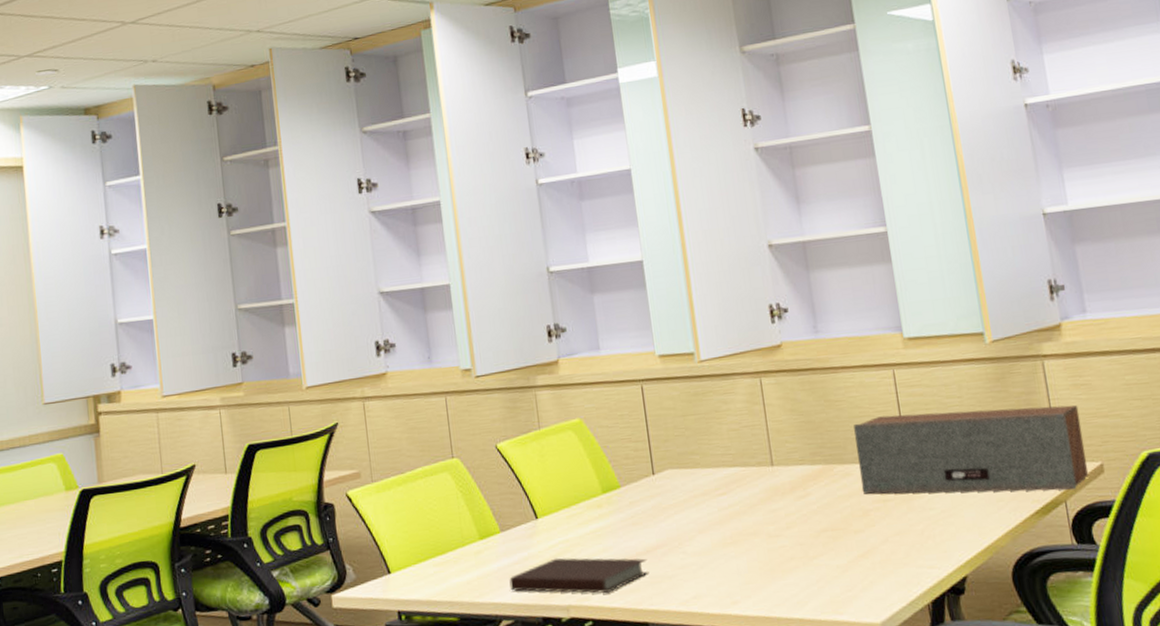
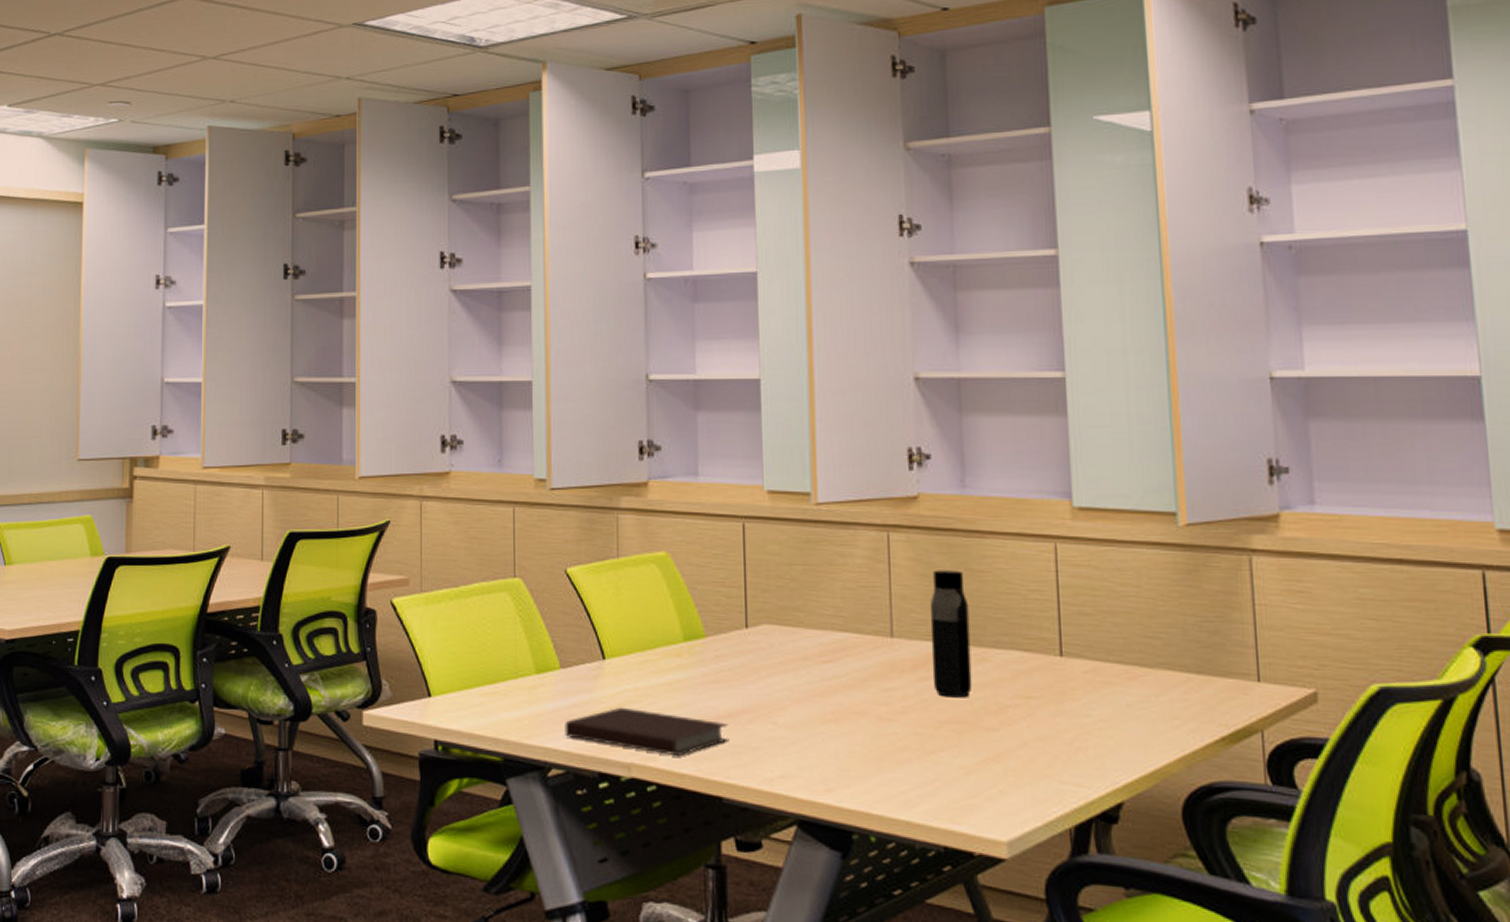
water bottle: none [799,402,841,510] -> present [929,570,973,698]
speaker: present [854,405,1089,495] -> none [998,596,1297,719]

